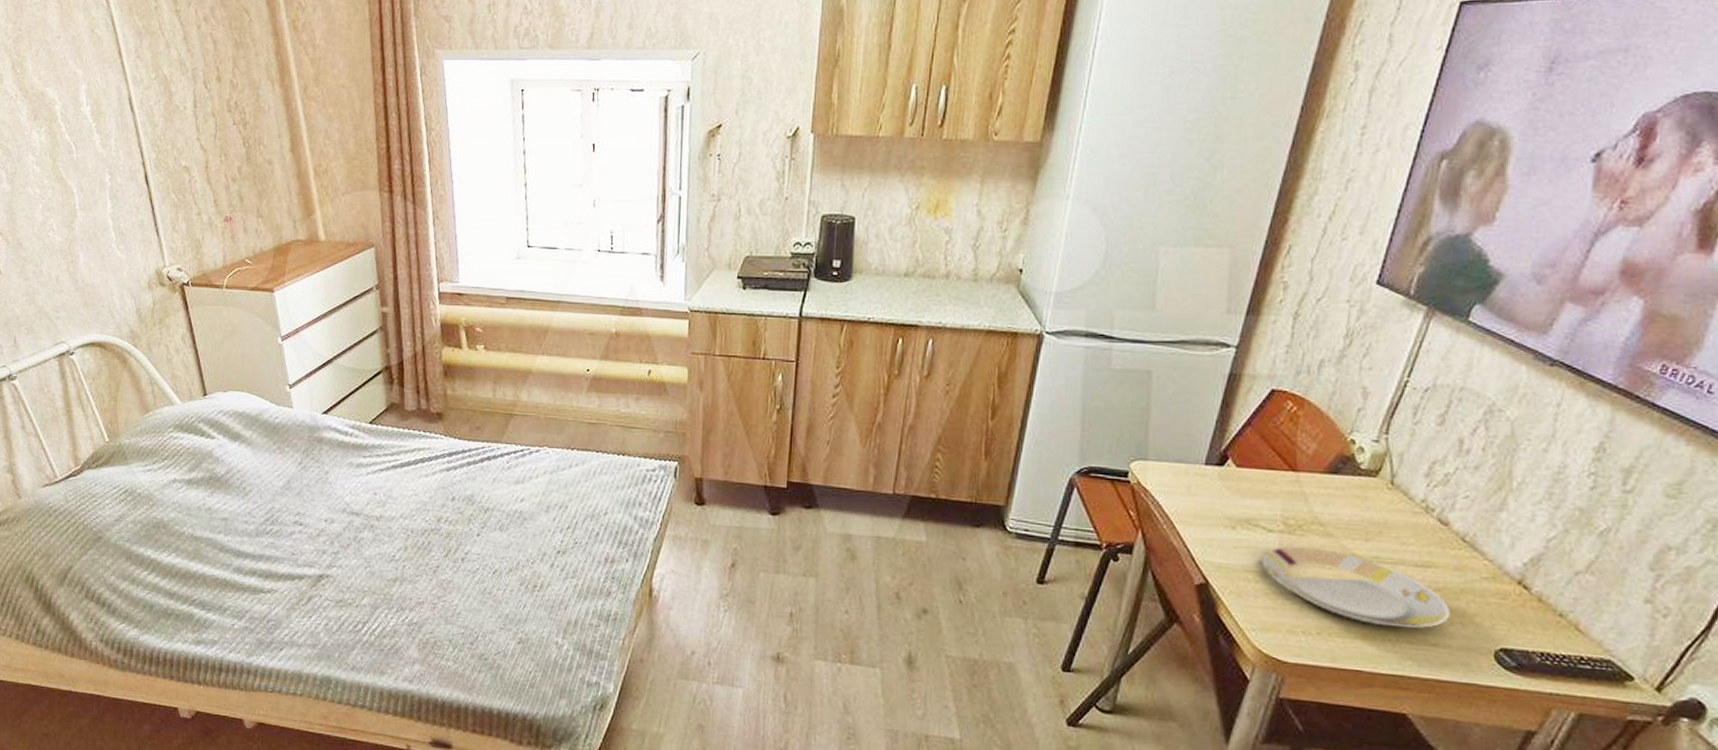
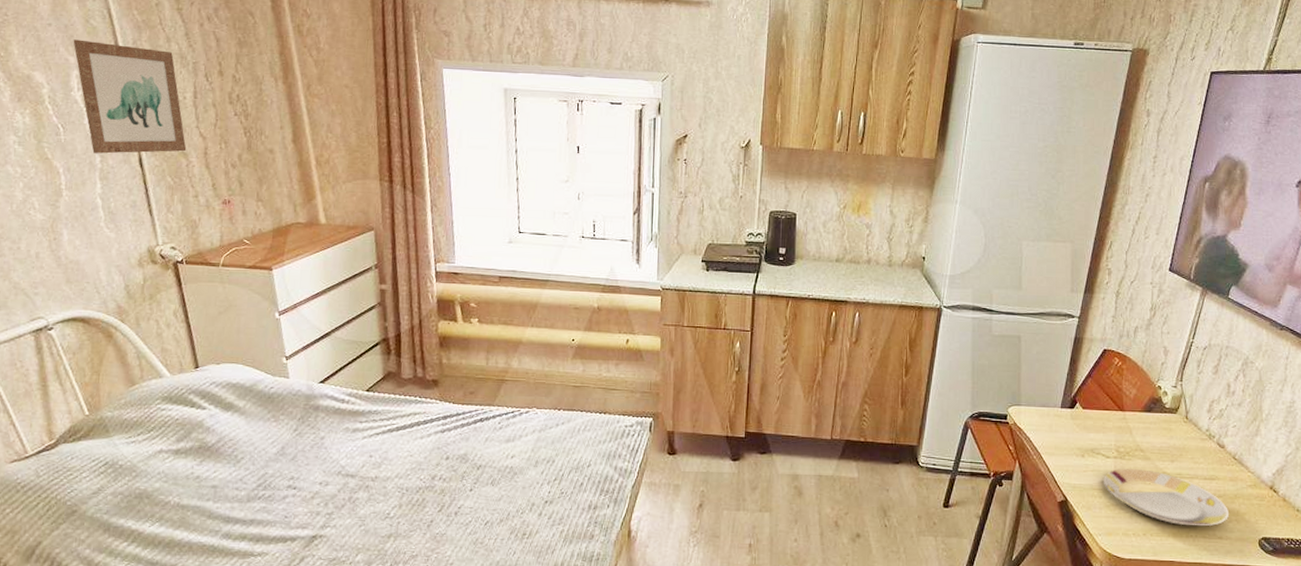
wall art: none [80,51,189,171] -> present [73,39,187,154]

